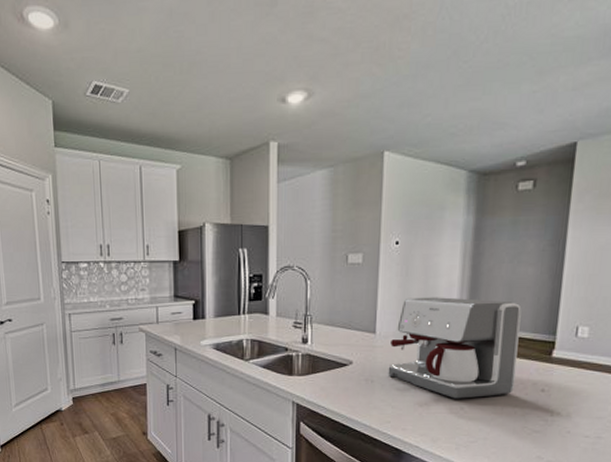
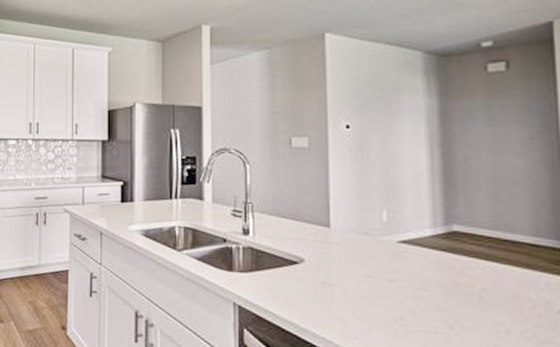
coffee maker: present [388,297,522,399] -> none [349,187,520,316]

